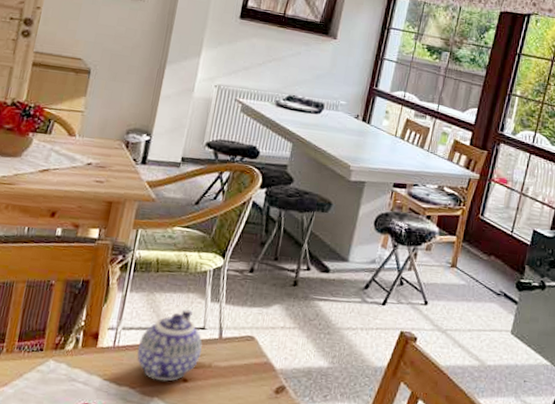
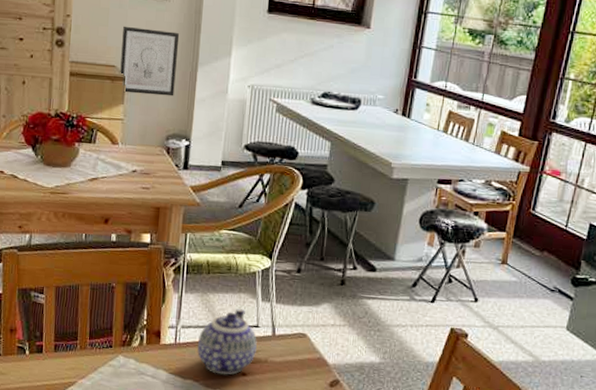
wall art: none [86,21,150,92] -> present [120,26,179,97]

